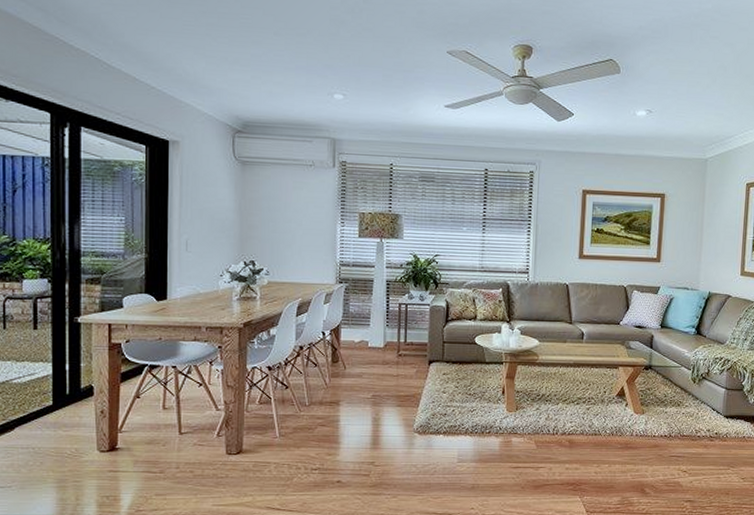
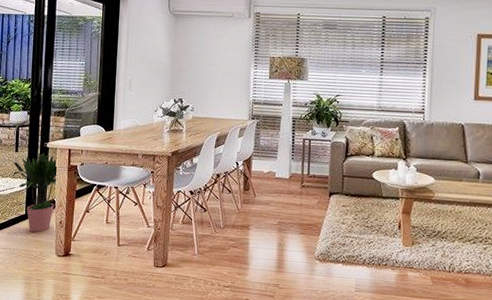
potted plant: none [32,329,96,426] -> present [13,152,58,233]

